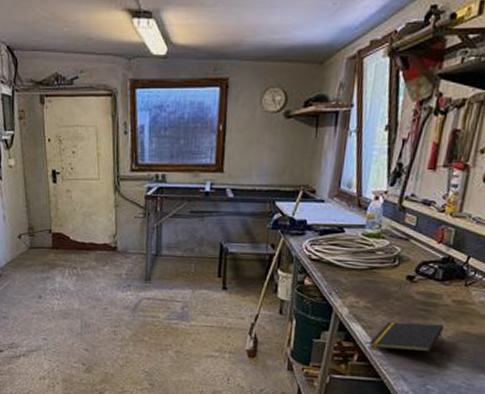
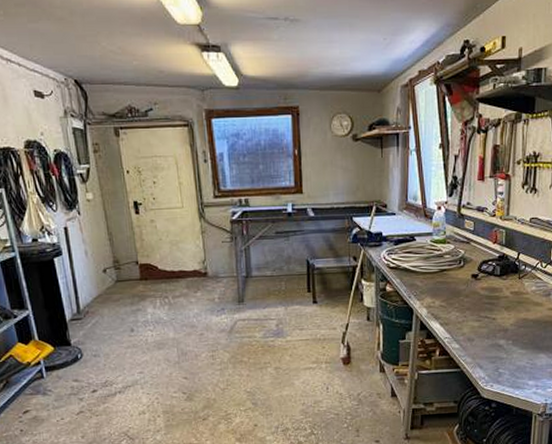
notepad: present [369,321,445,352] -> none [447,314,507,342]

